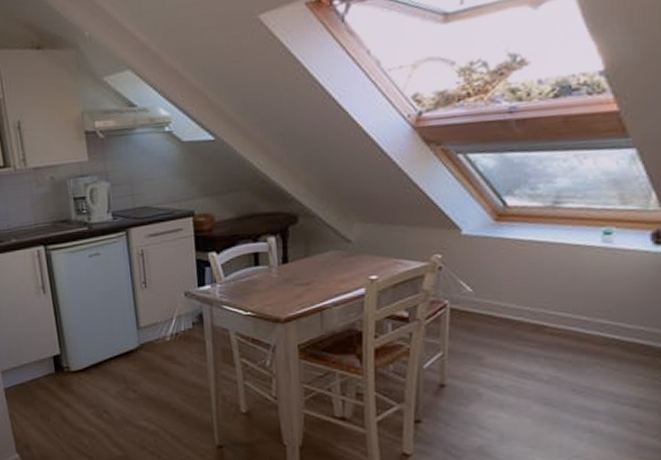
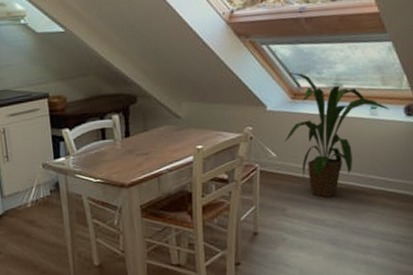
house plant: none [482,187,631,345] -> present [284,72,390,197]

